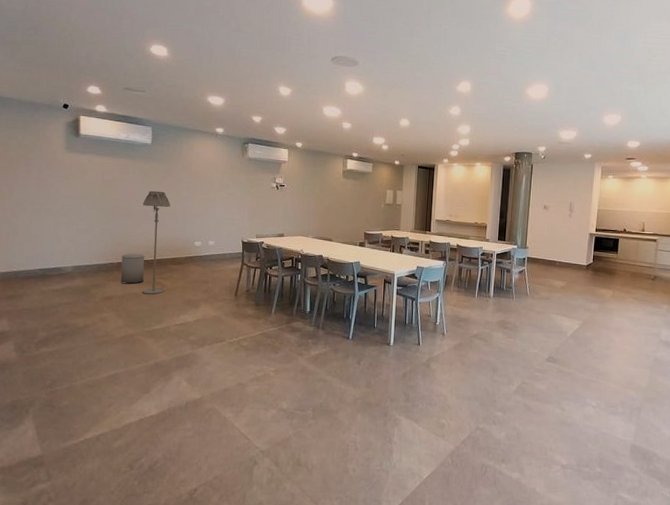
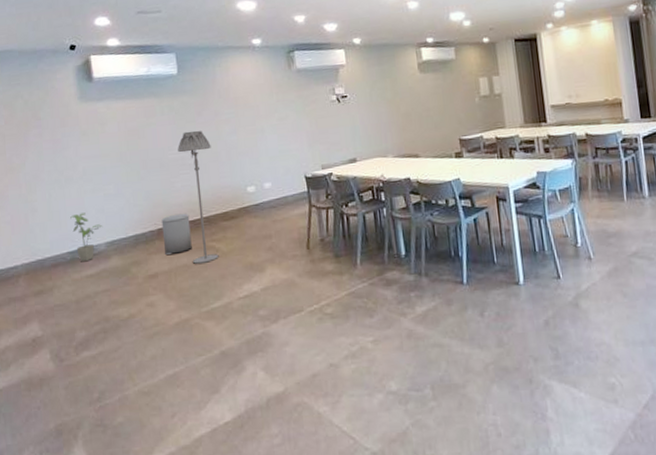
house plant: none [45,240,72,279] -> present [70,213,102,262]

